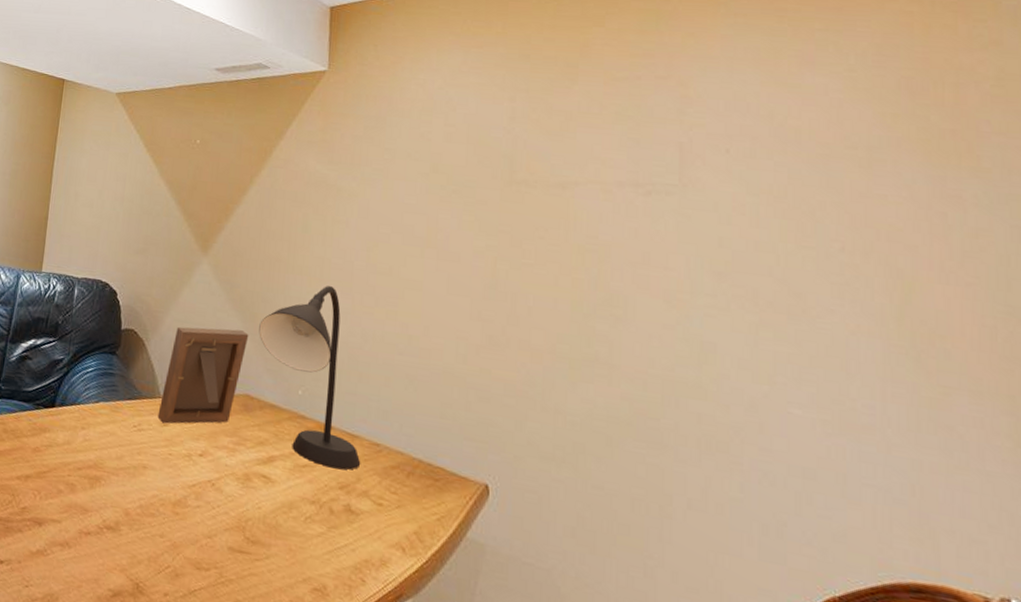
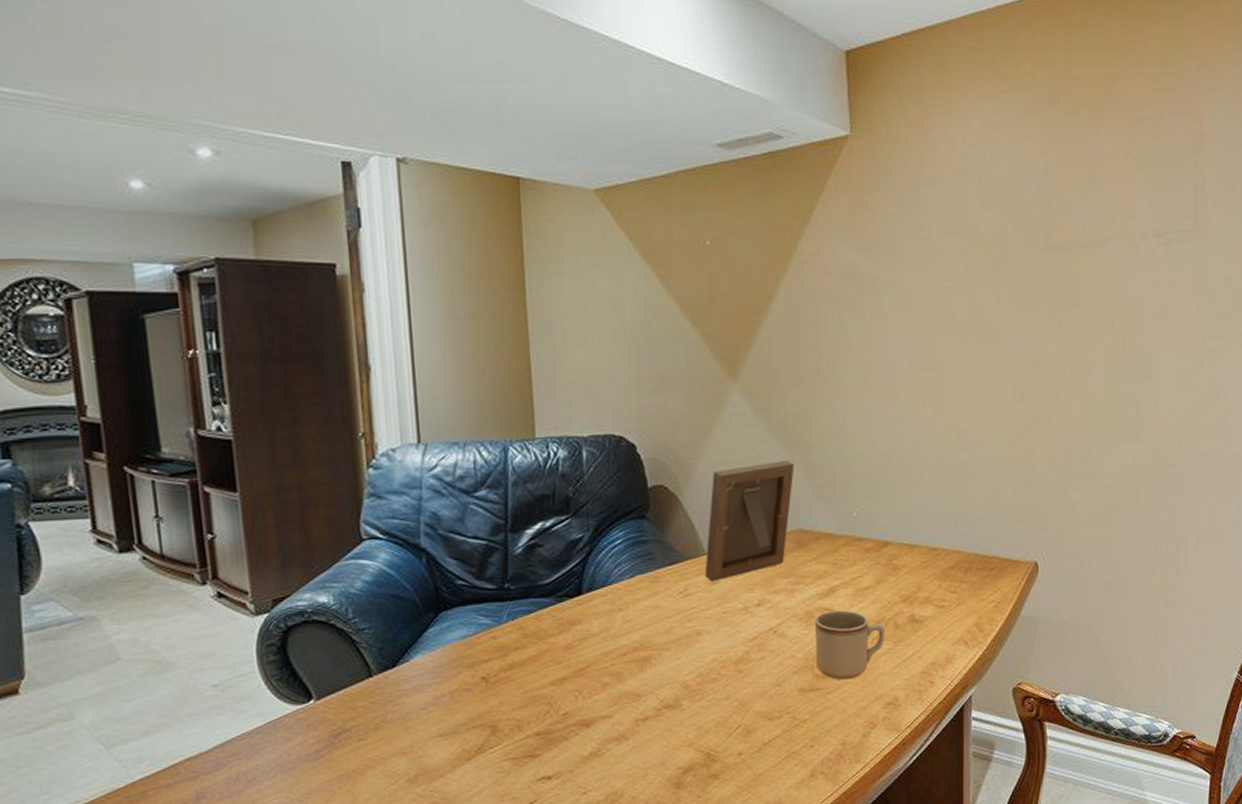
mug: none [248,478,319,553] -> present [815,610,885,680]
desk lamp: present [259,286,361,470] -> none [804,393,921,584]

